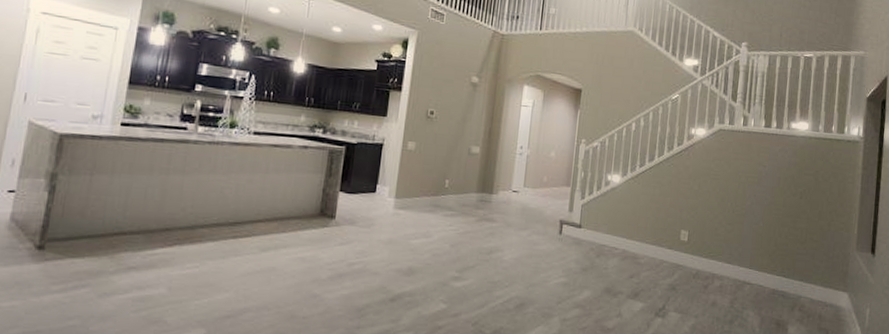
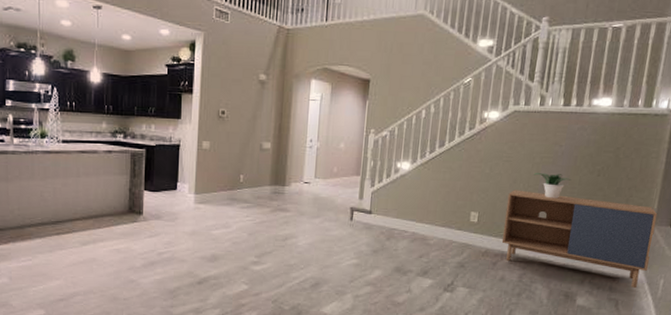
storage cabinet: none [712,208,858,317] -> present [501,190,658,288]
potted plant: none [740,192,776,220] -> present [533,173,572,199]

